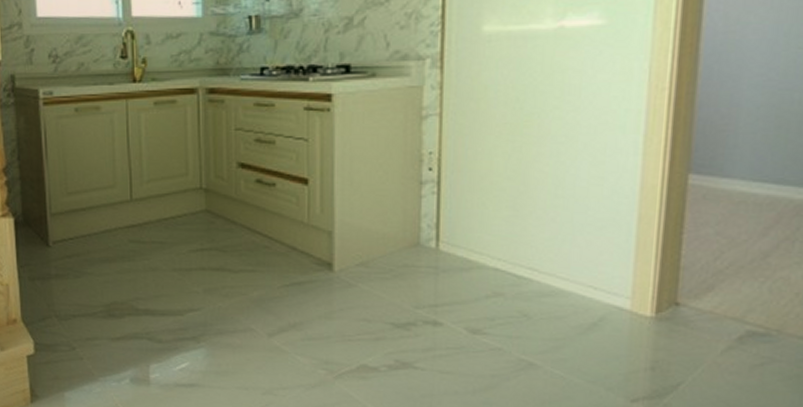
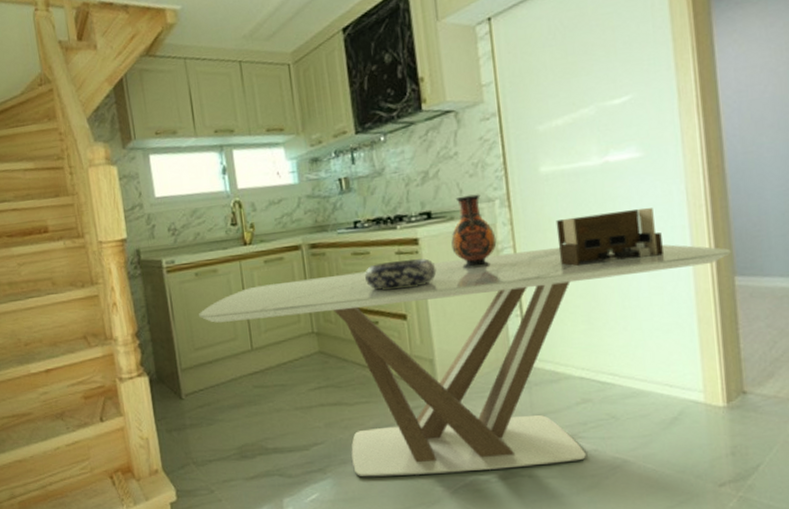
dining table: none [75,120,690,359] -> present [199,244,731,477]
decorative bowl: none [267,116,348,150] -> present [365,258,437,290]
vase: none [369,50,422,134] -> present [451,194,497,269]
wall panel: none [491,84,613,145] -> present [556,207,663,267]

